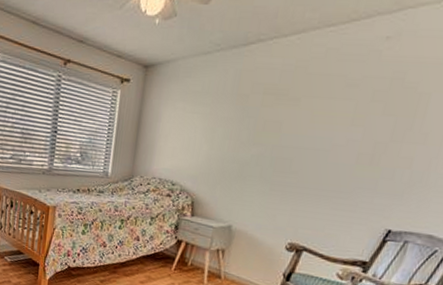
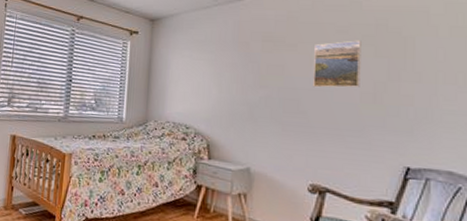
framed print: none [309,95,372,148] -> present [313,40,361,88]

